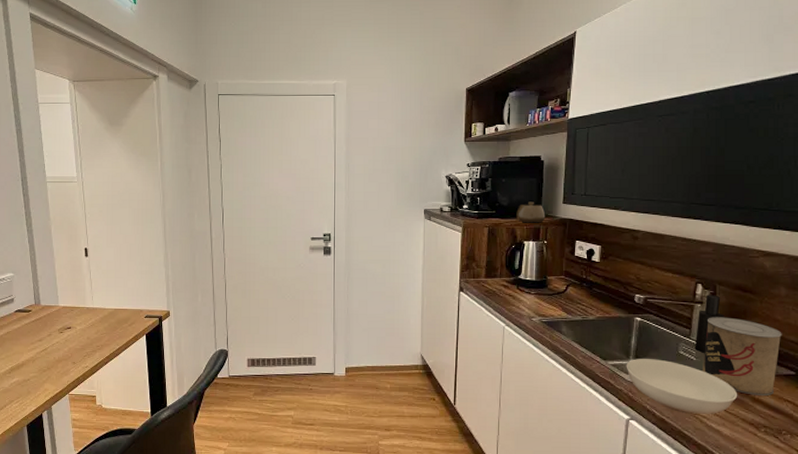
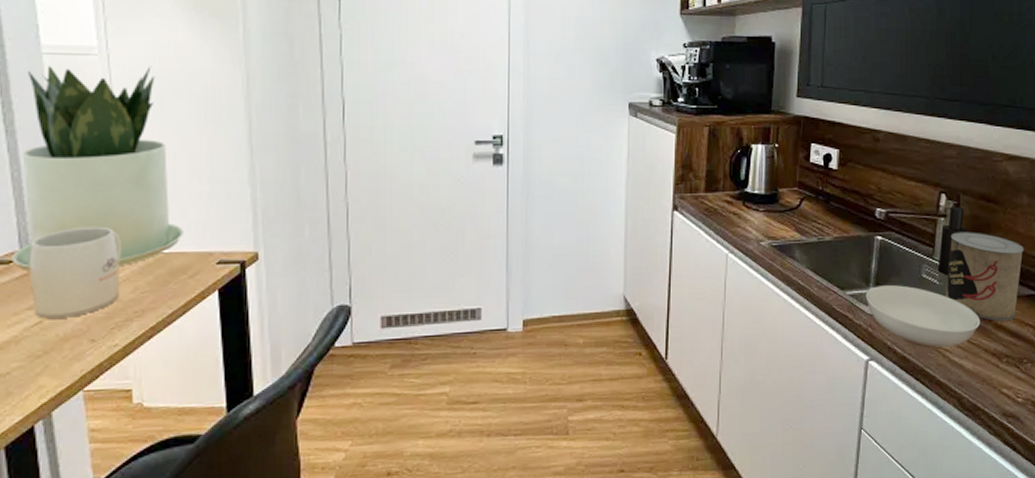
planter: none [31,188,125,317] -> present [12,65,184,271]
mug: none [39,290,91,347] -> present [28,226,123,319]
sugar bowl: present [515,201,546,223] -> none [741,94,777,121]

